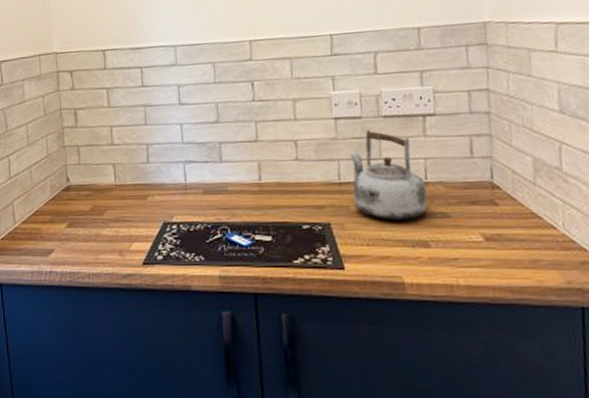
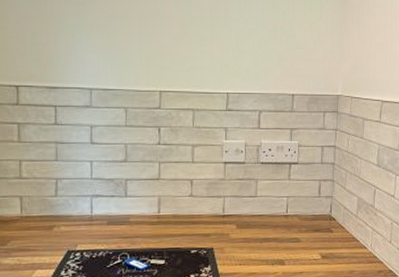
kettle: present [348,129,428,220] -> none [232,173,287,245]

